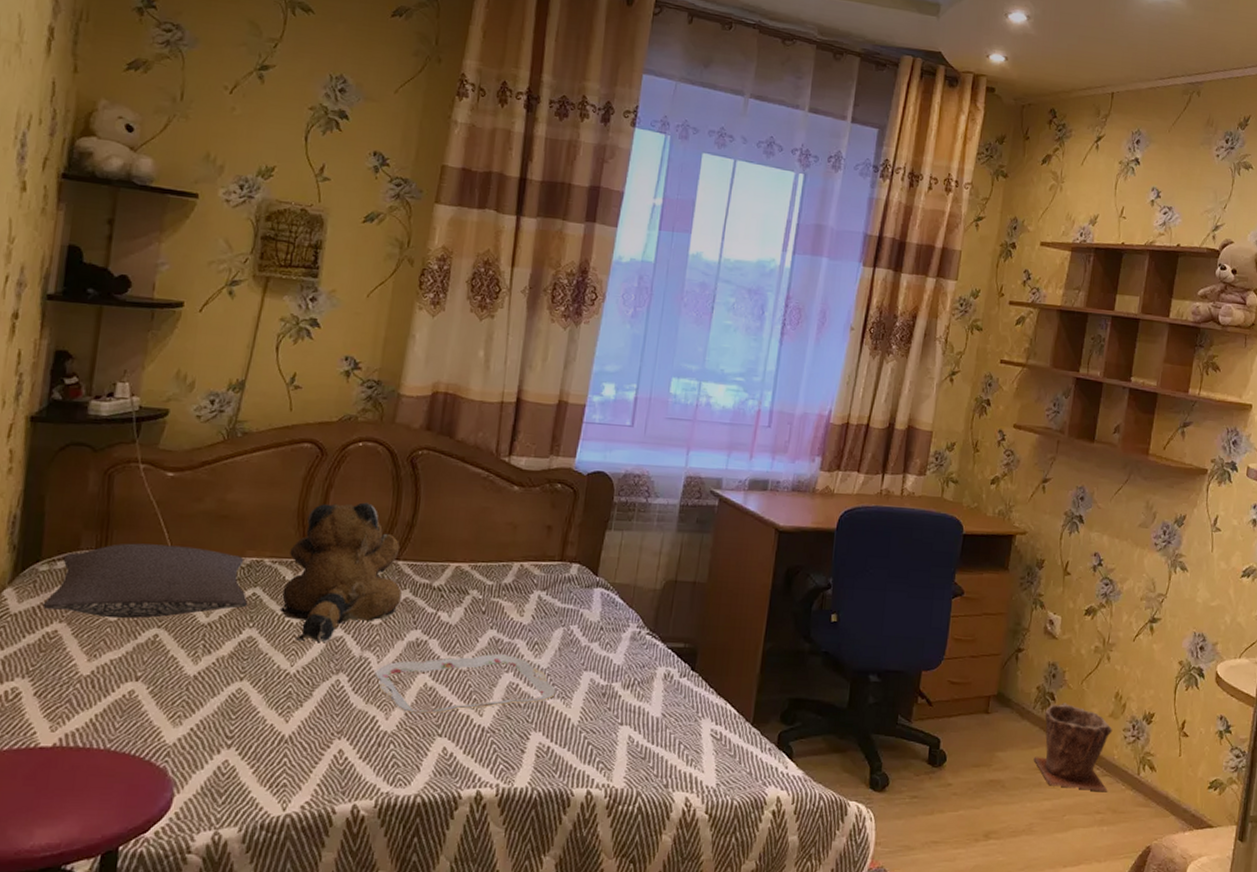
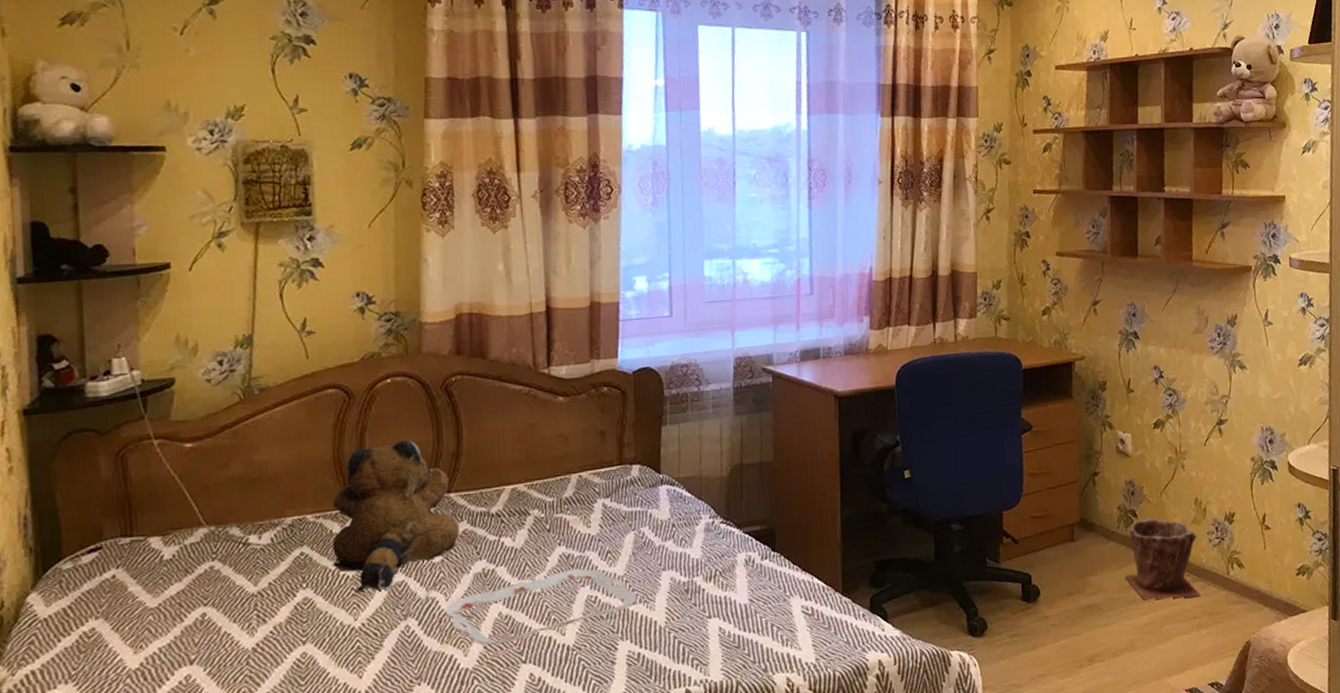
pillow: present [42,543,247,619] -> none [74,516,296,609]

